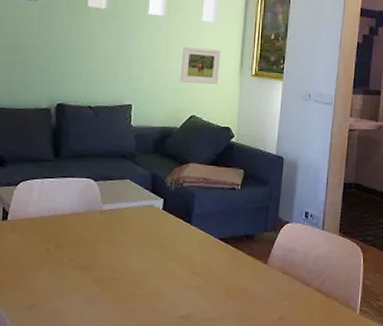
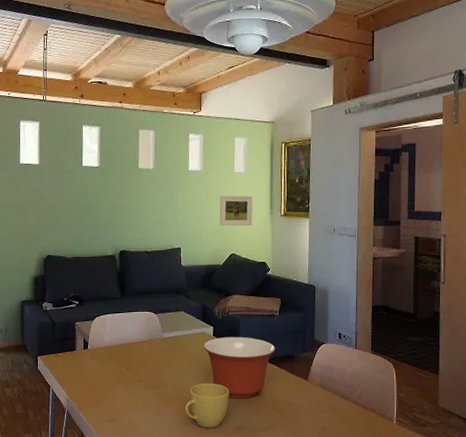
cup: none [122,264,177,318] -> present [184,383,229,428]
mixing bowl: none [149,211,234,284] -> present [203,336,276,399]

